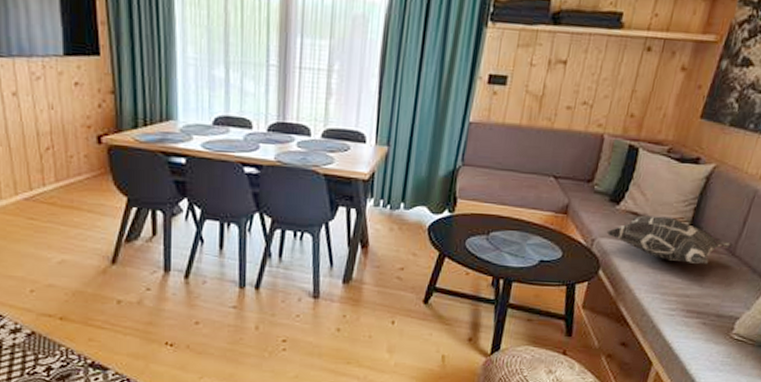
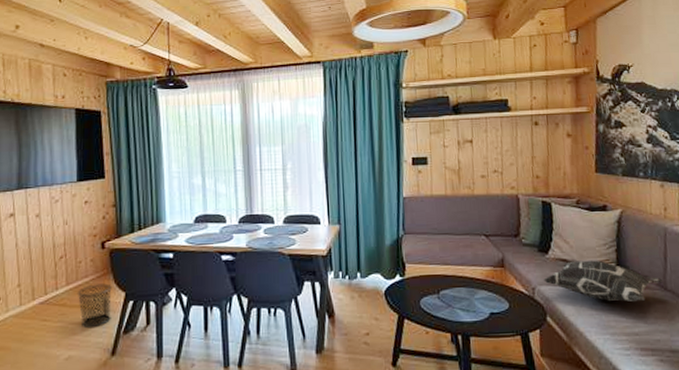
waste bin: none [68,184,111,232] -> present [77,283,112,327]

